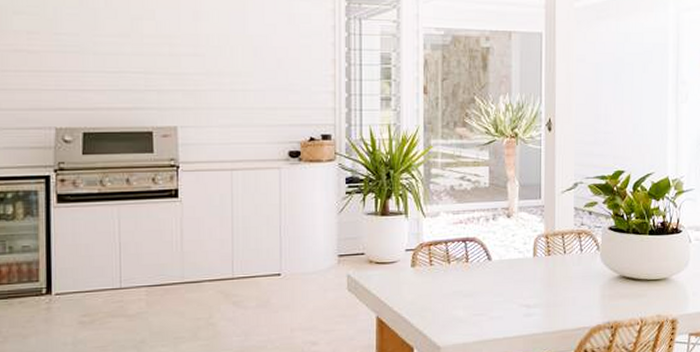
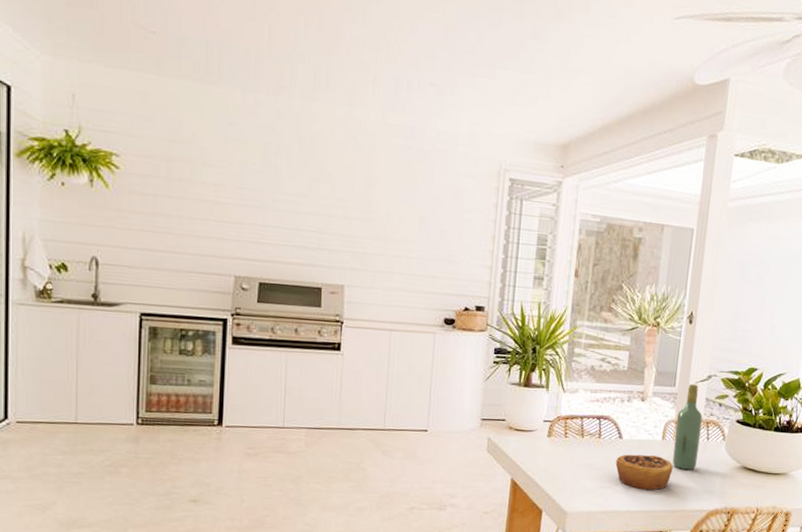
pastry: none [487,274,548,313] -> present [615,454,673,491]
wine bottle: none [546,193,573,286] -> present [672,383,703,470]

